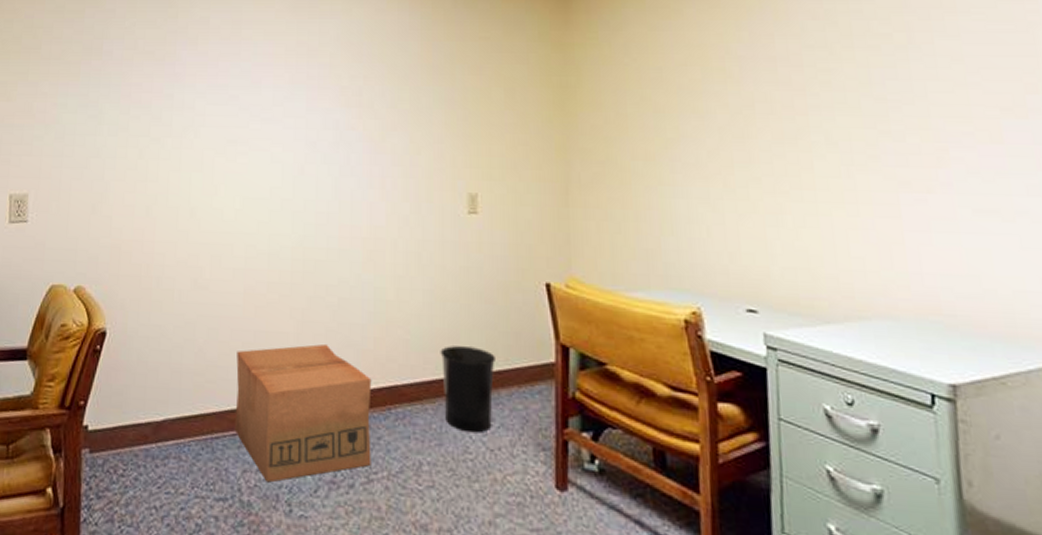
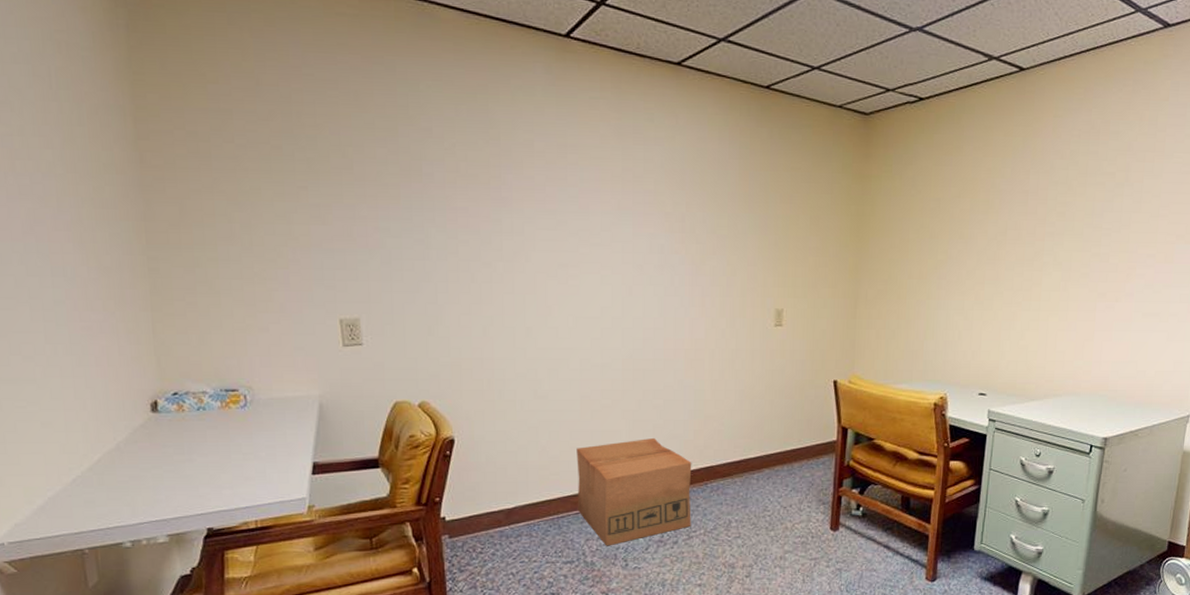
waste bin: present [440,346,495,433] -> none [748,433,791,496]

